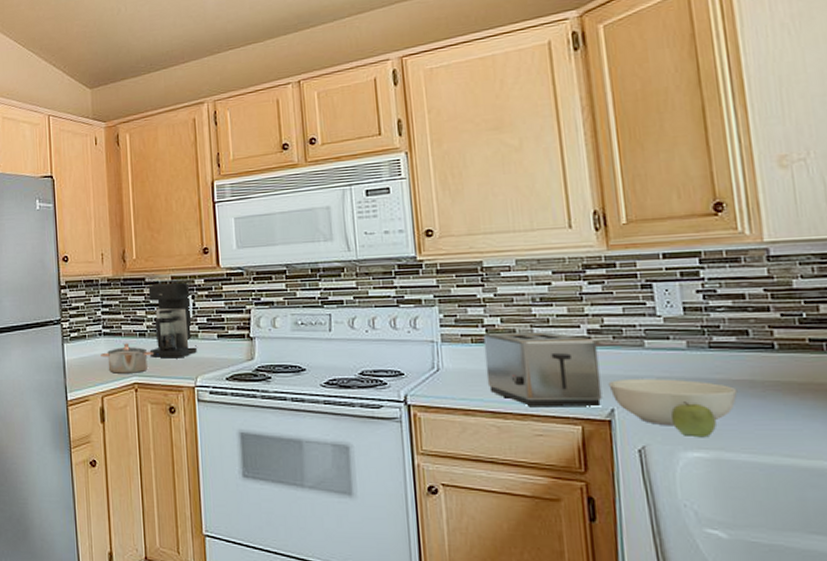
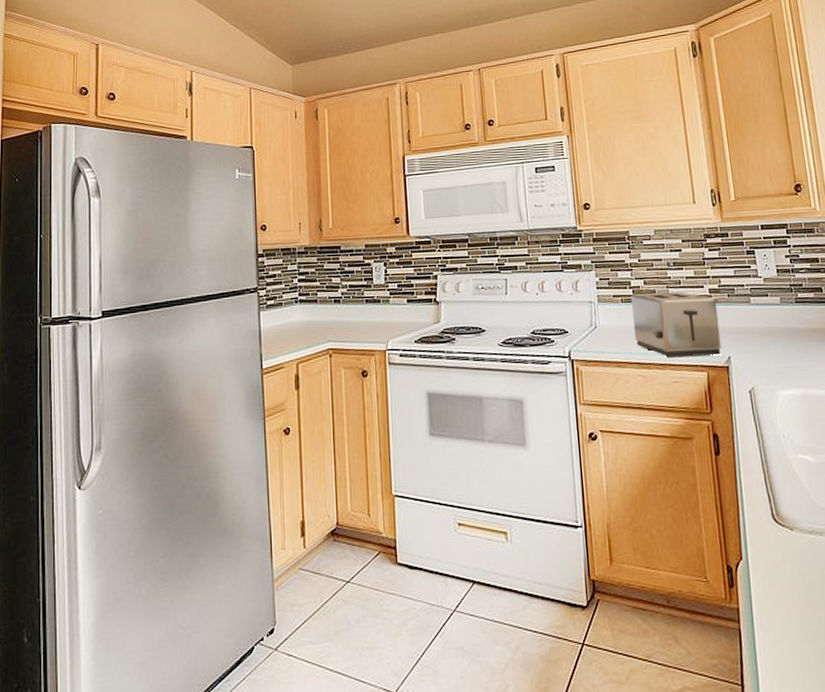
cooking pot: present [100,343,155,374] -> none [296,310,349,340]
coffee maker: present [148,282,197,359] -> none [343,249,388,324]
bowl: present [608,379,738,426] -> none [725,329,817,369]
fruit: present [670,401,716,438] -> none [771,348,803,378]

